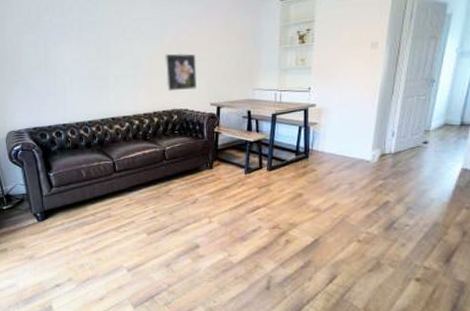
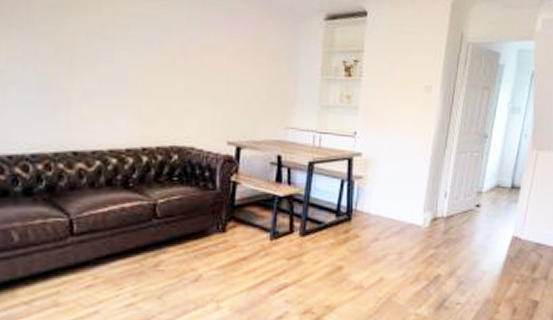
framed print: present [164,53,197,91] -> none [163,67,211,121]

